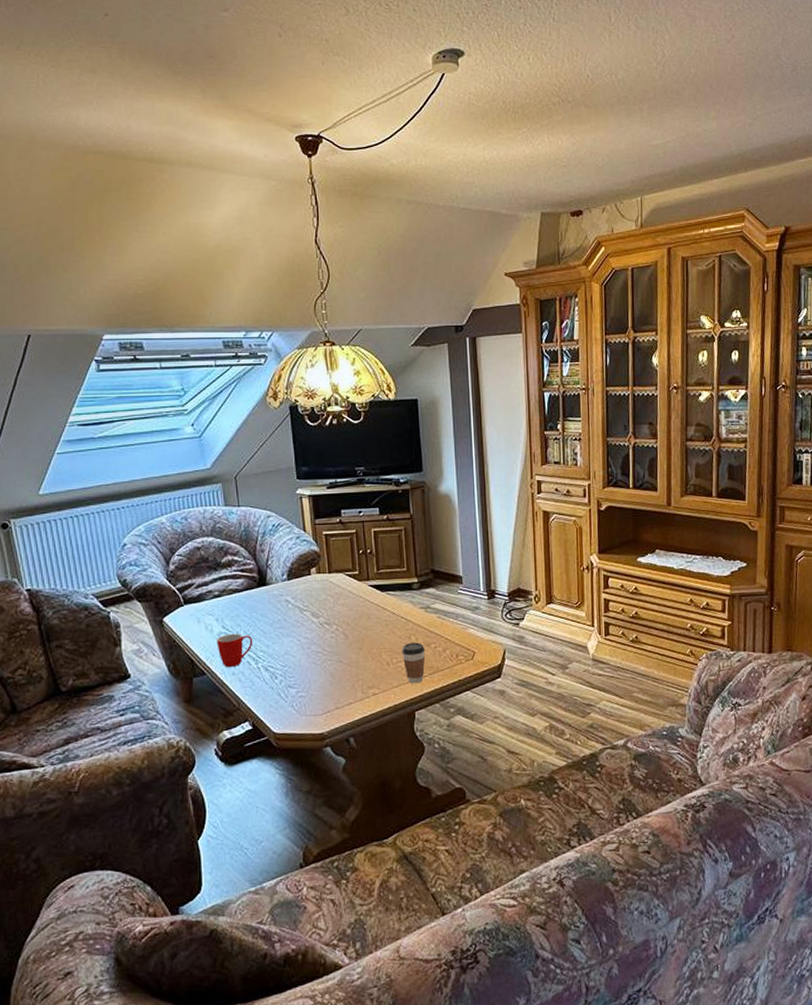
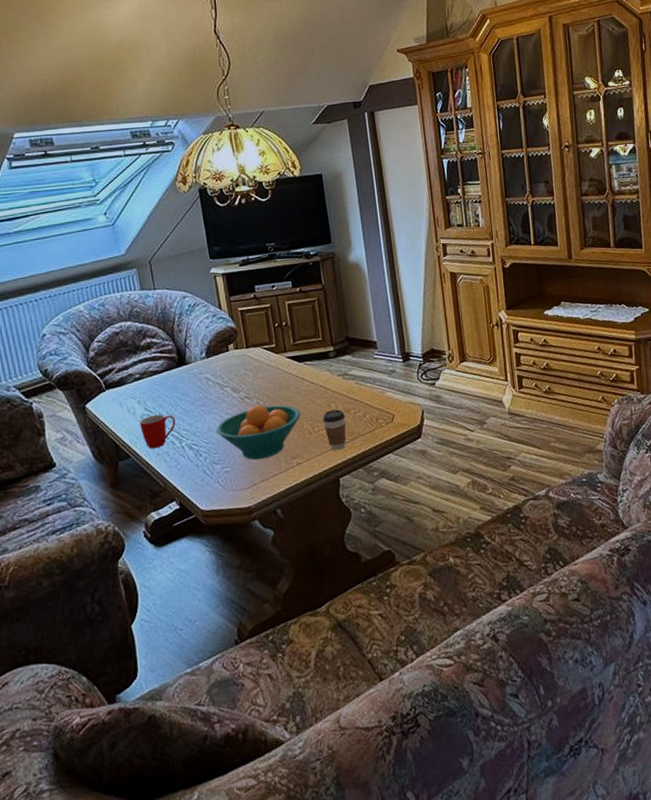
fruit bowl: none [292,632,380,687] -> present [215,404,301,460]

